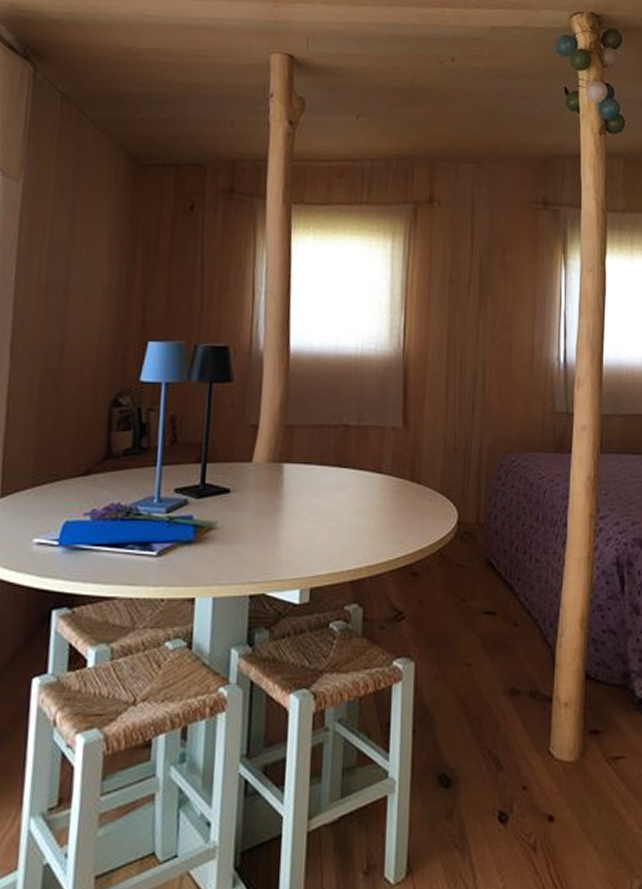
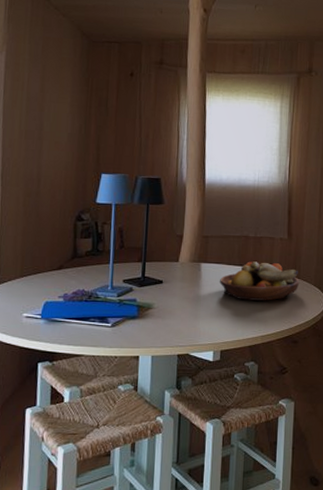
fruit bowl: none [309,460,421,516] -> present [220,261,300,301]

